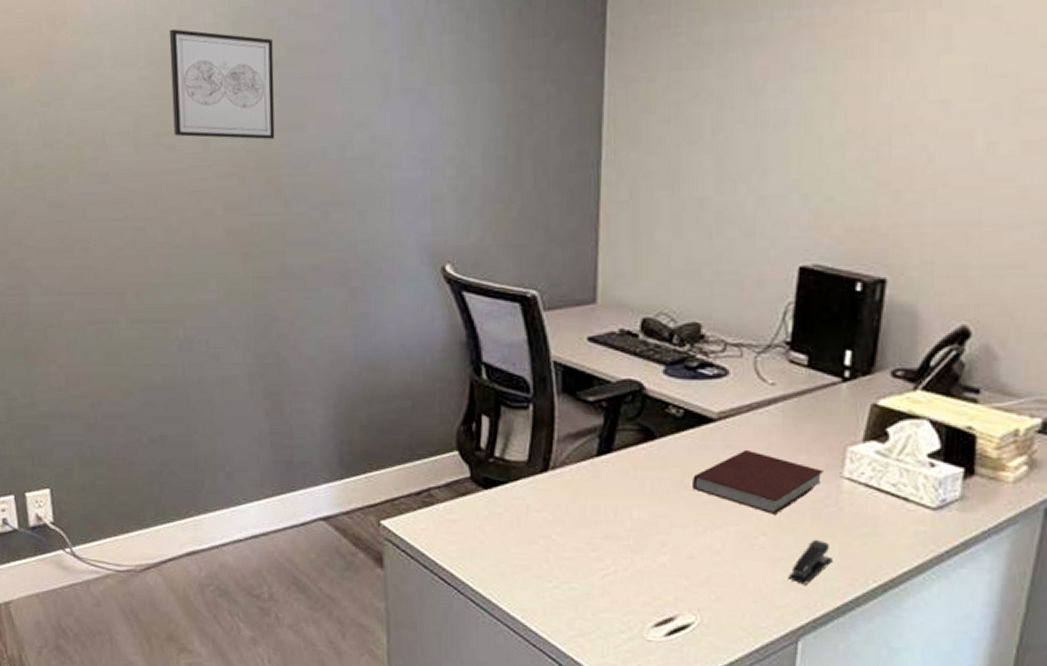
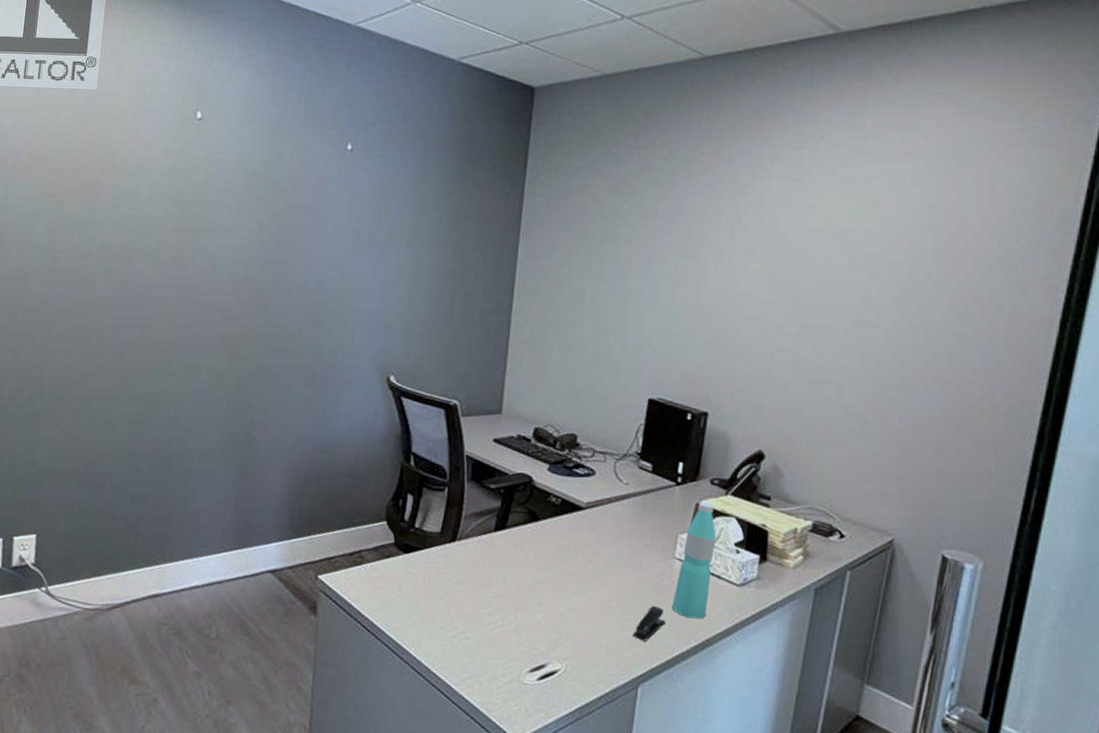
wall art: present [169,28,275,140] -> none [188,181,275,270]
notebook: present [693,449,823,514] -> none [565,532,661,584]
water bottle: none [840,403,901,554] -> present [671,502,716,619]

